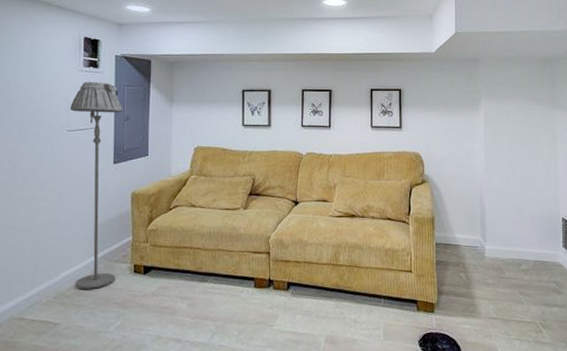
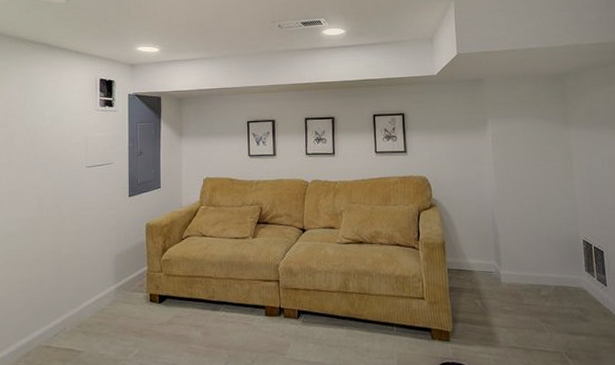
floor lamp: present [70,81,122,289] -> none [88,119,136,318]

